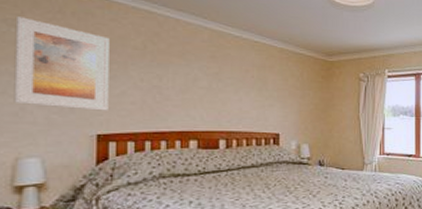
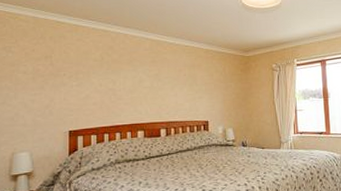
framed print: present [14,17,110,111] -> none [11,44,77,112]

